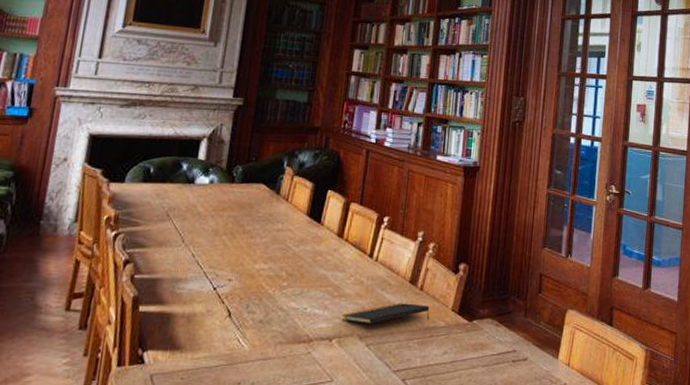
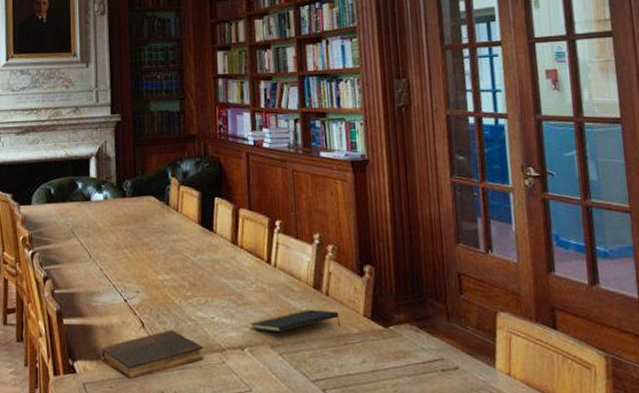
book: none [176,319,291,371] -> present [101,329,204,380]

